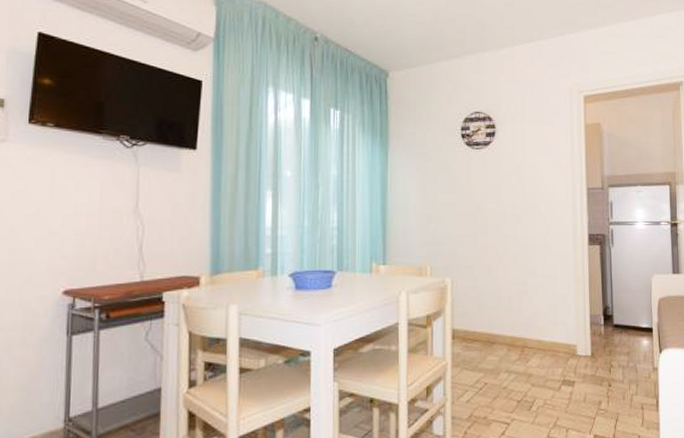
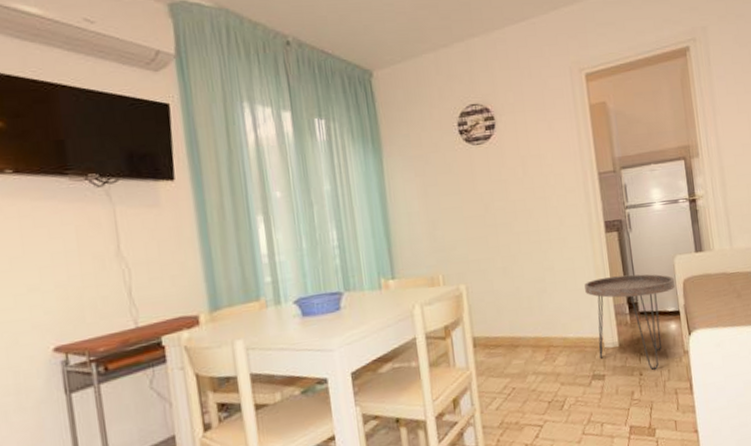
side table: none [564,287,651,382] -> present [584,274,676,370]

